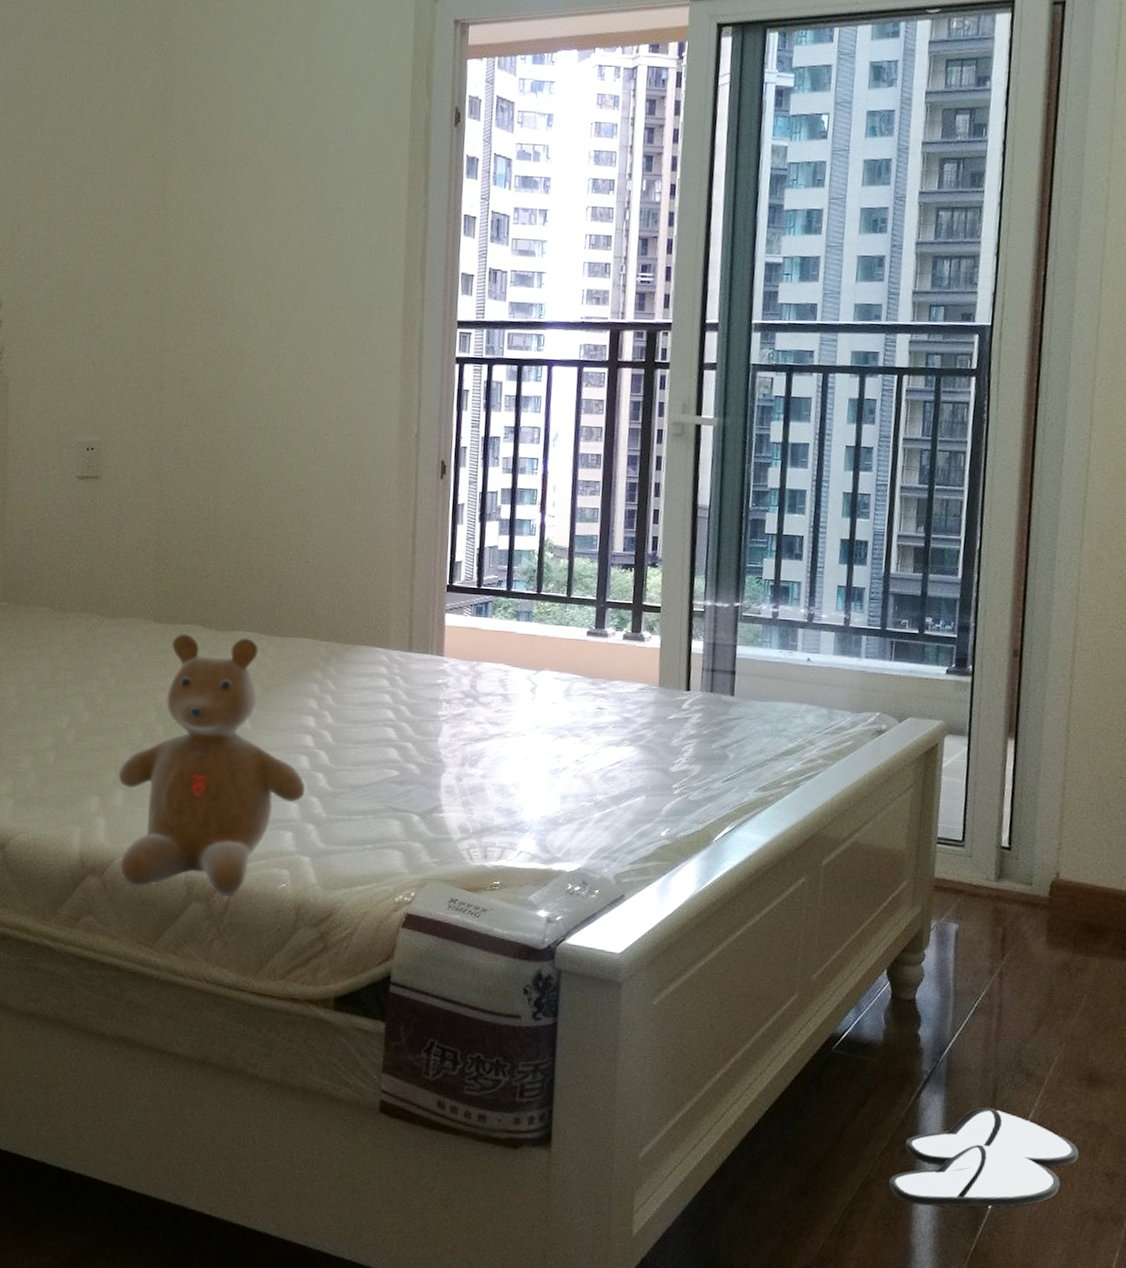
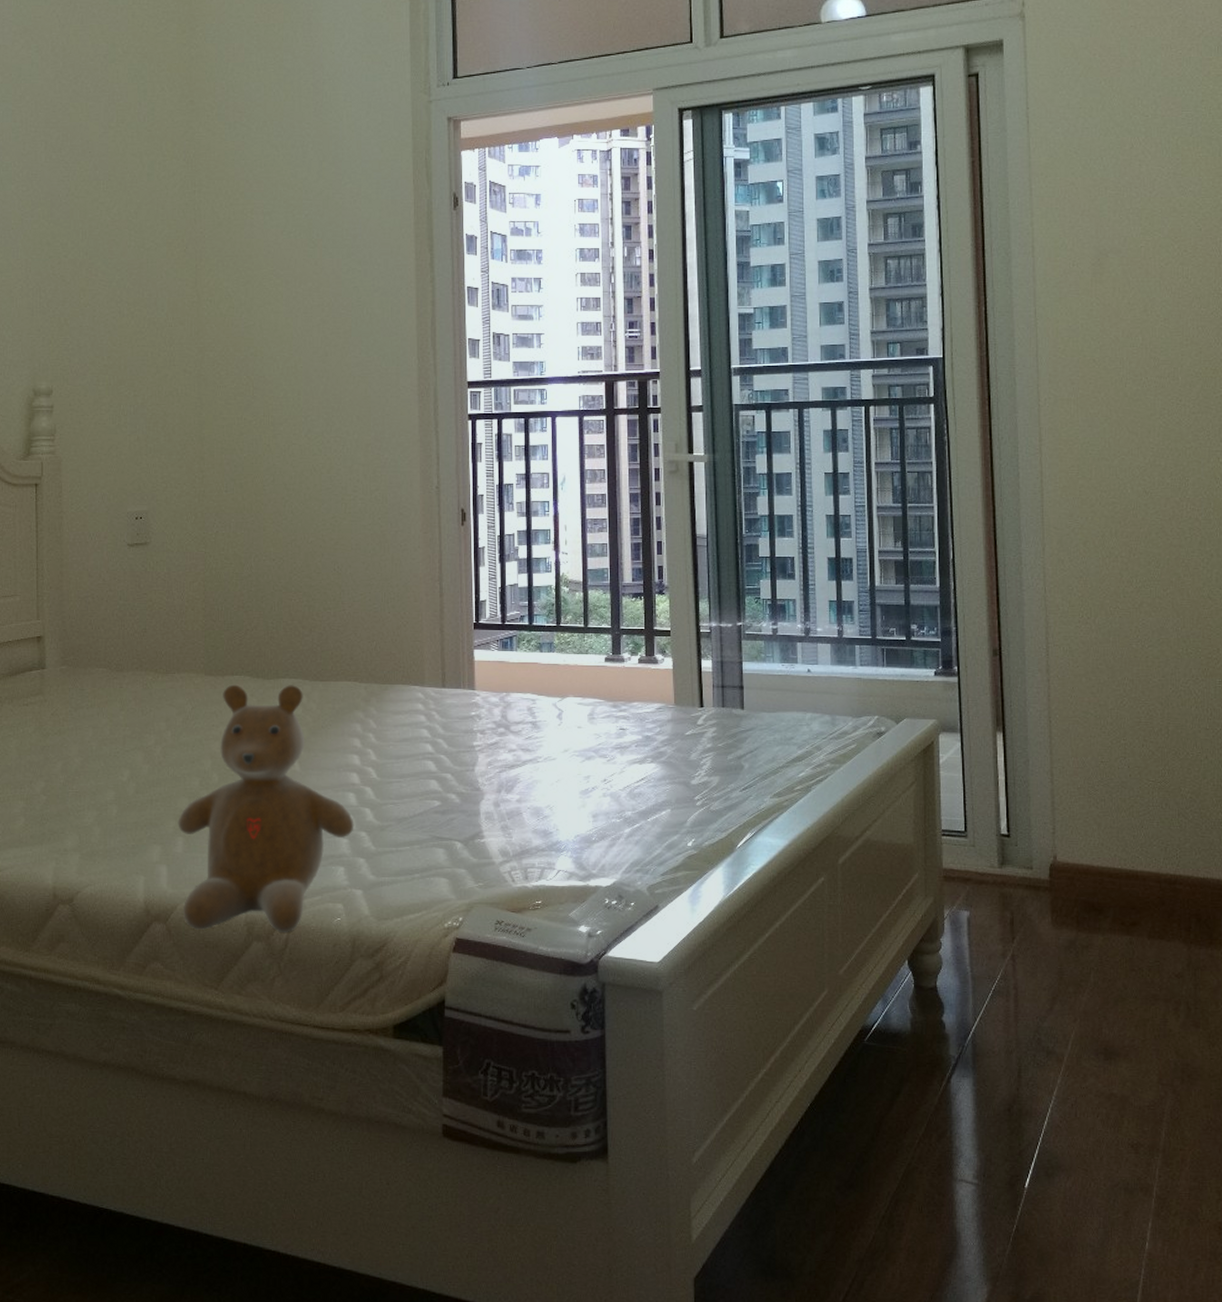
slippers: present [889,1106,1079,1207] -> none [930,1087,1103,1190]

